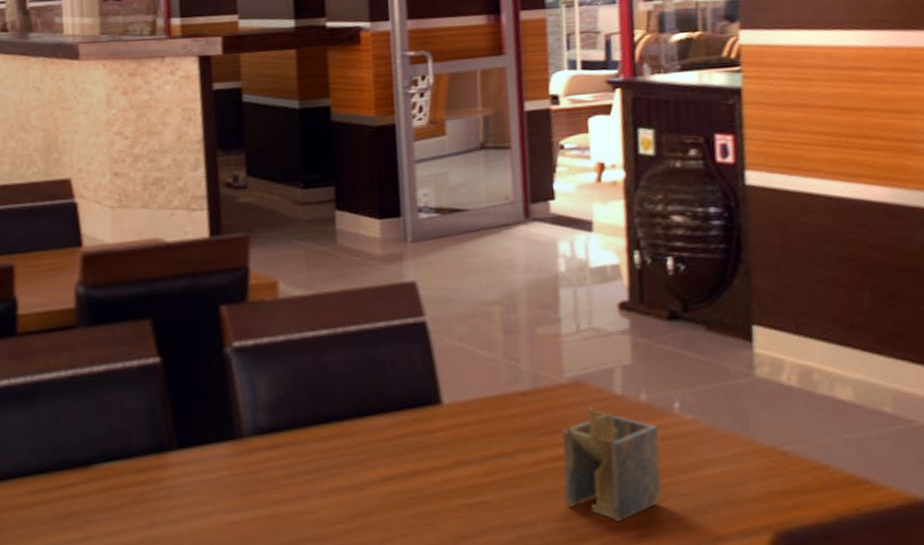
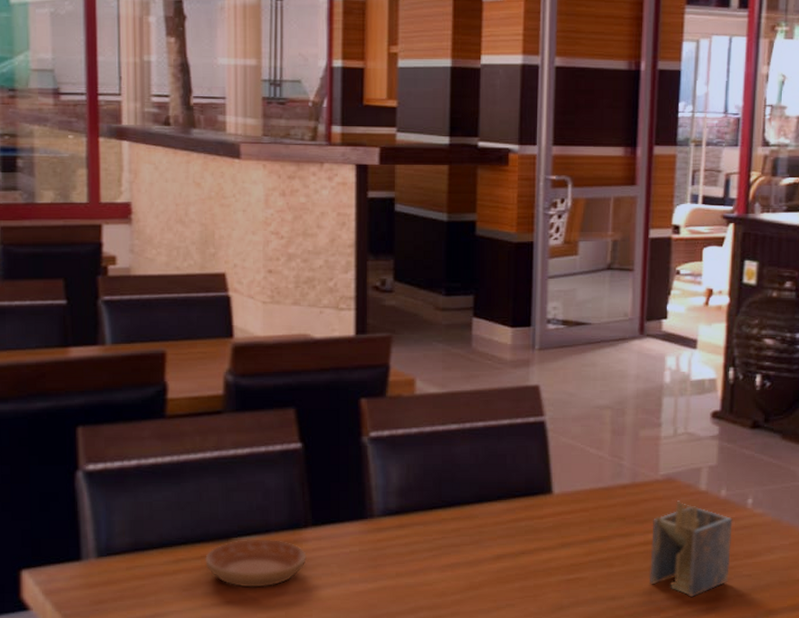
saucer: none [65,464,173,520] -> present [205,539,306,587]

